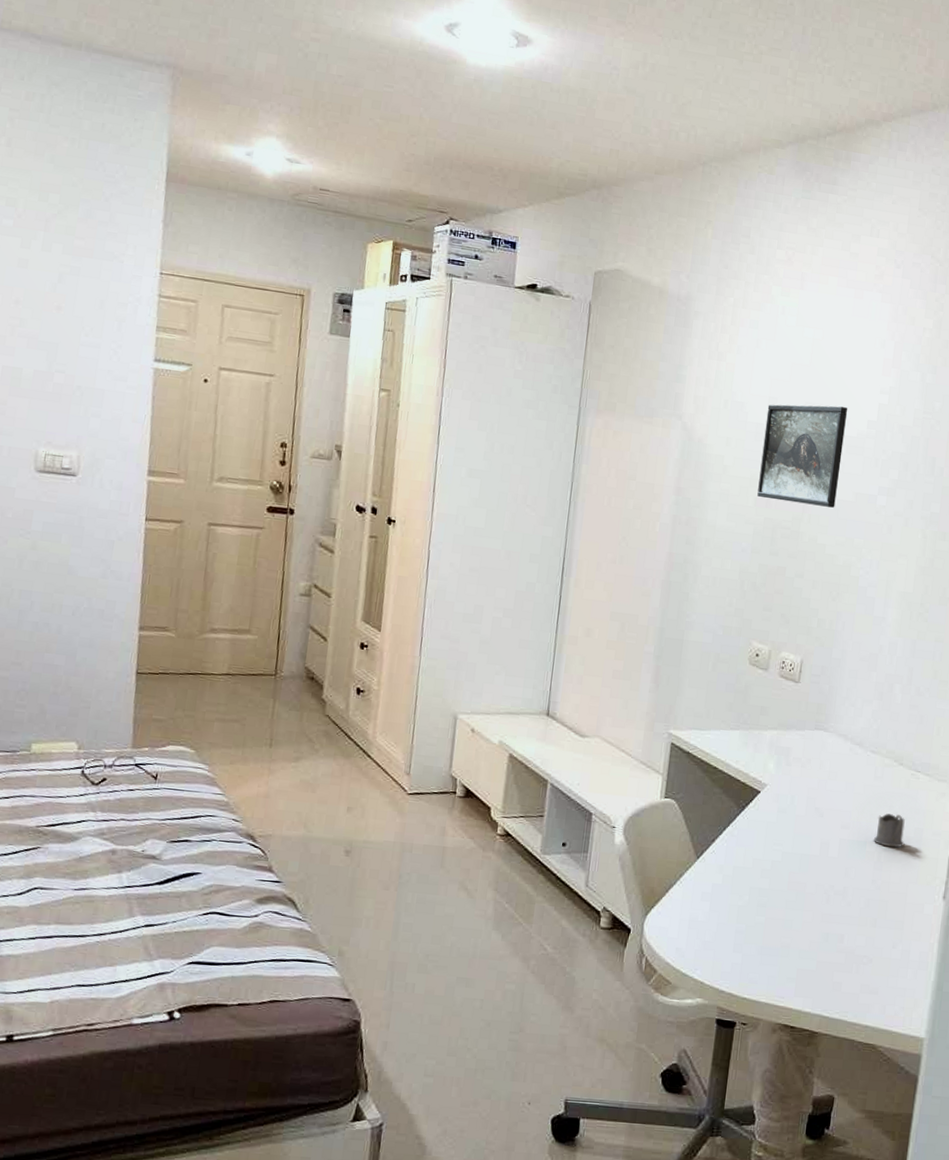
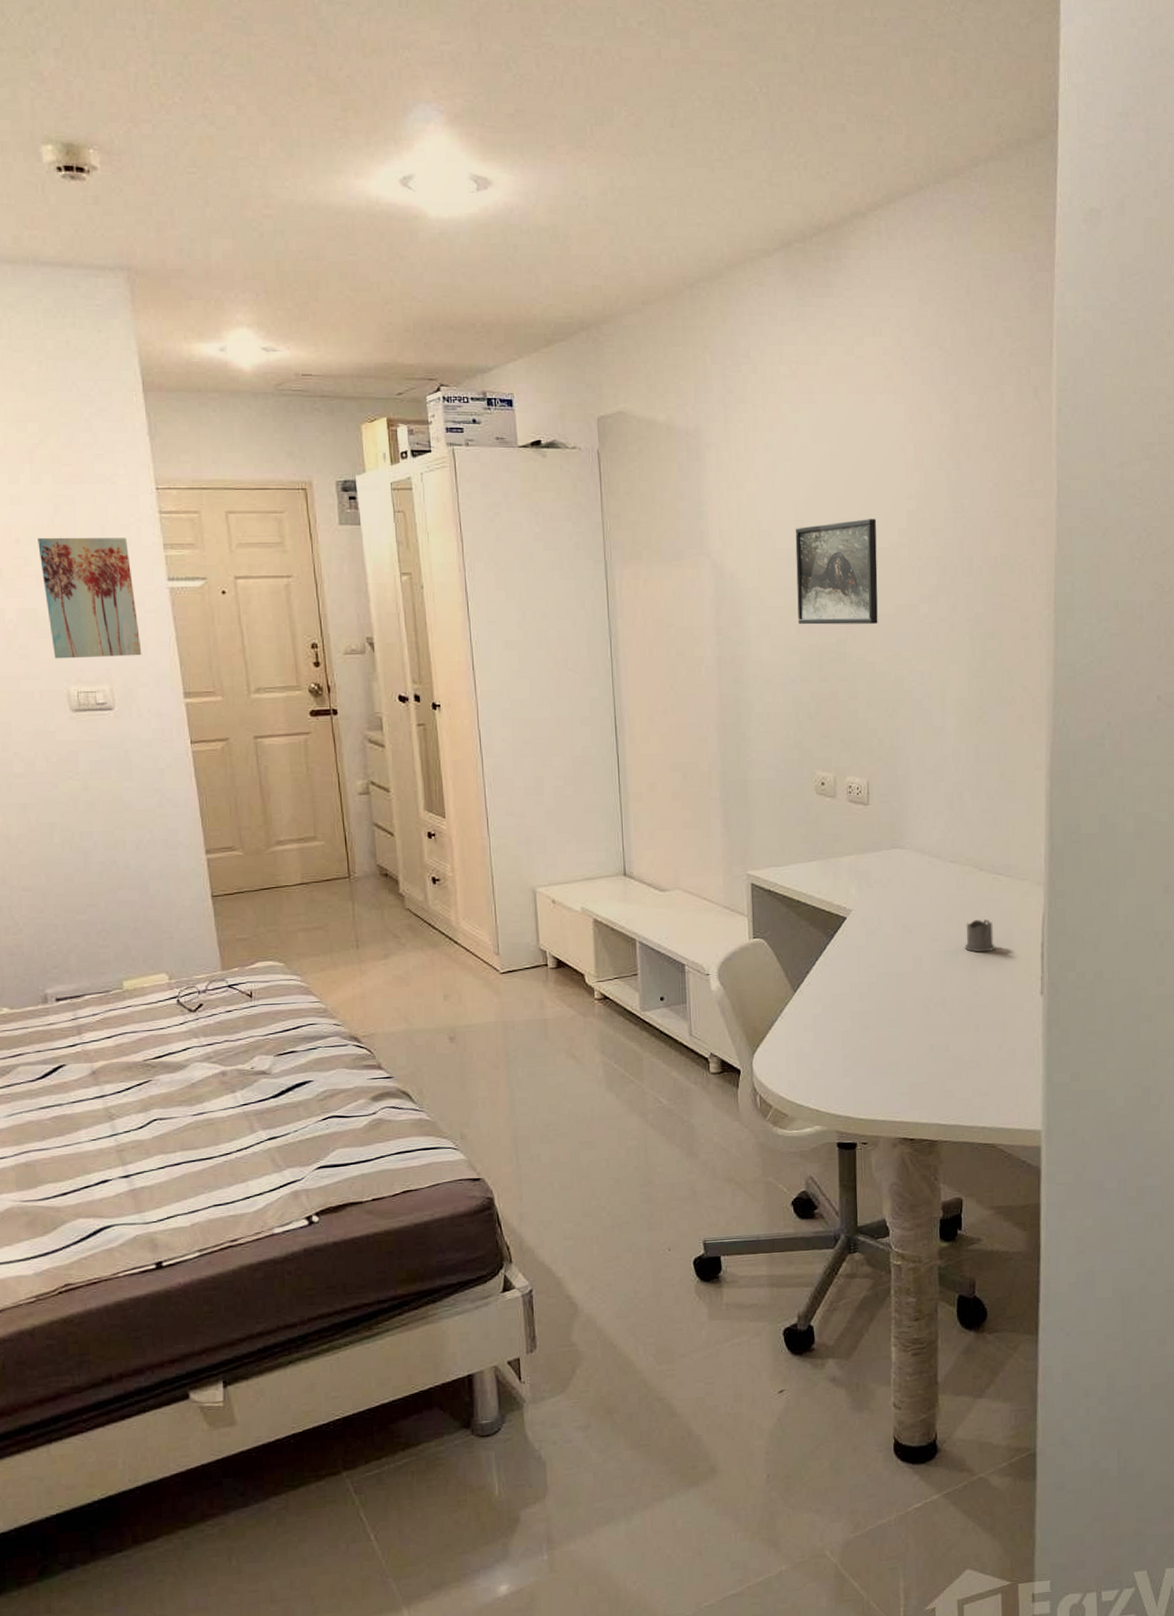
wall art: none [29,301,123,429] -> present [38,537,142,659]

